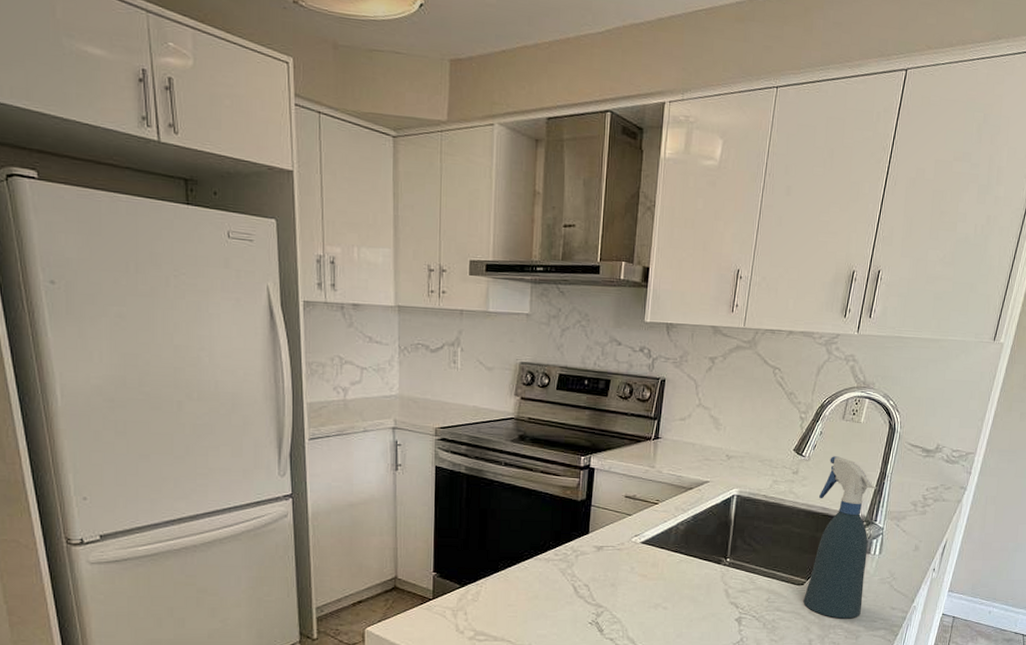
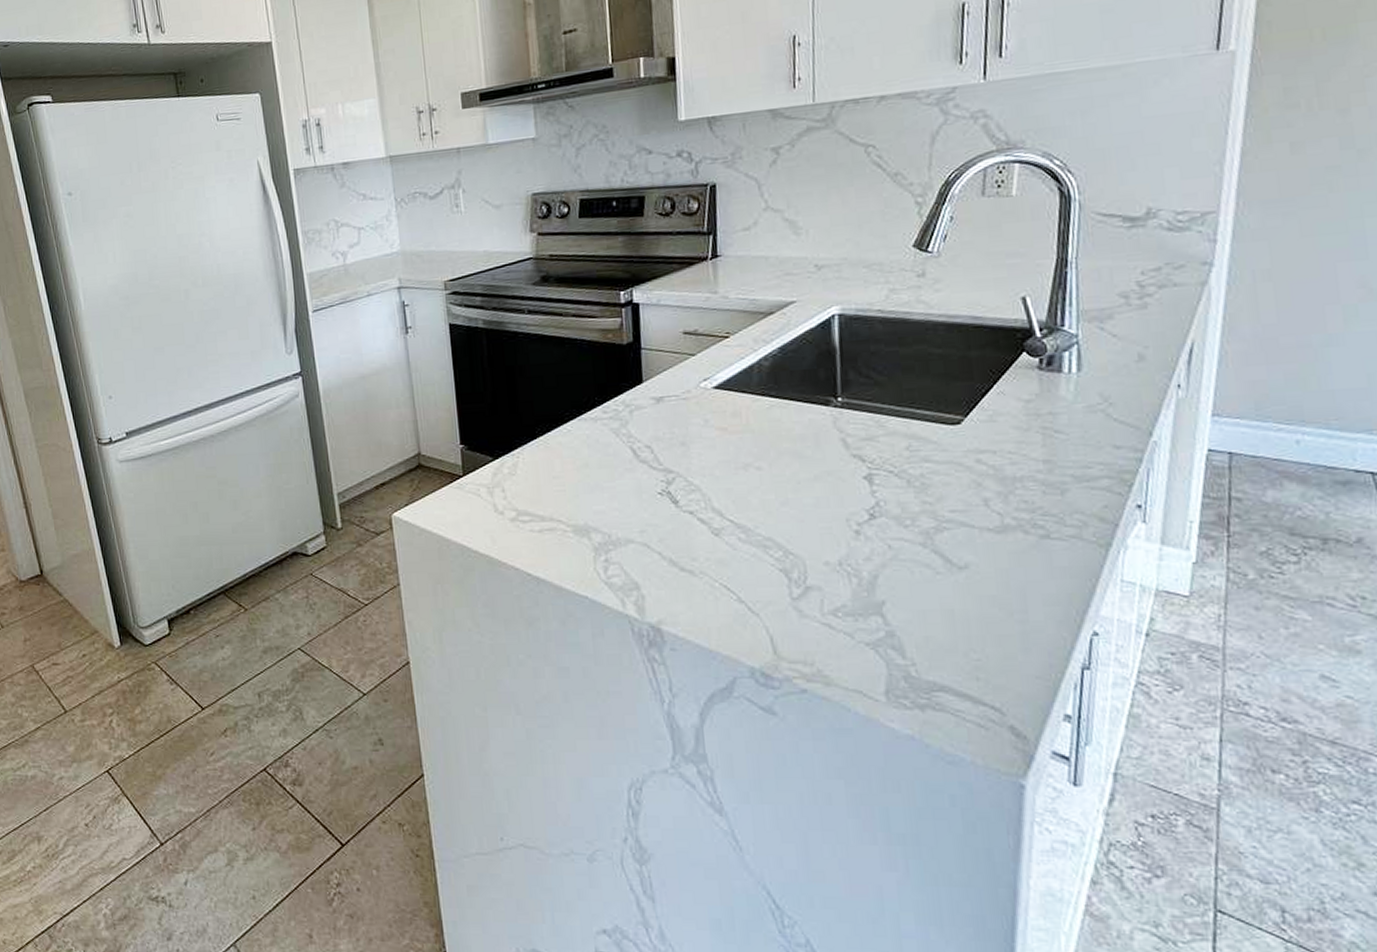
spray bottle: present [803,456,877,619] -> none [964,245,1064,467]

